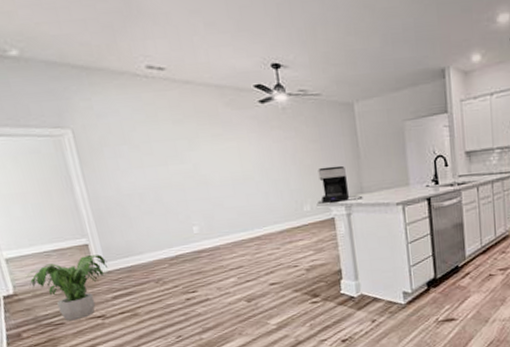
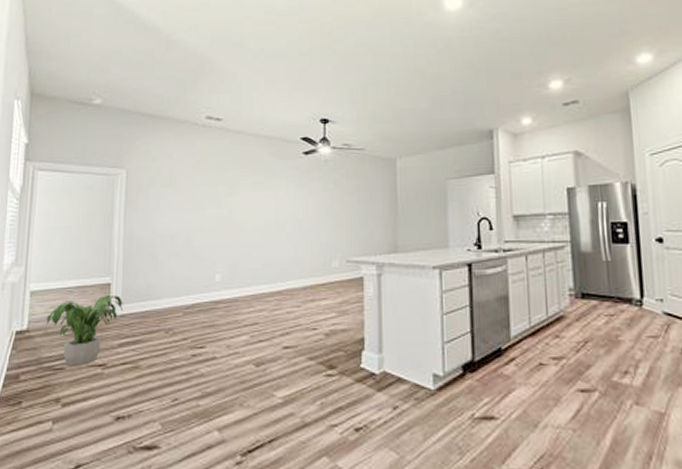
coffee maker: present [318,165,363,205] -> none [348,221,397,262]

